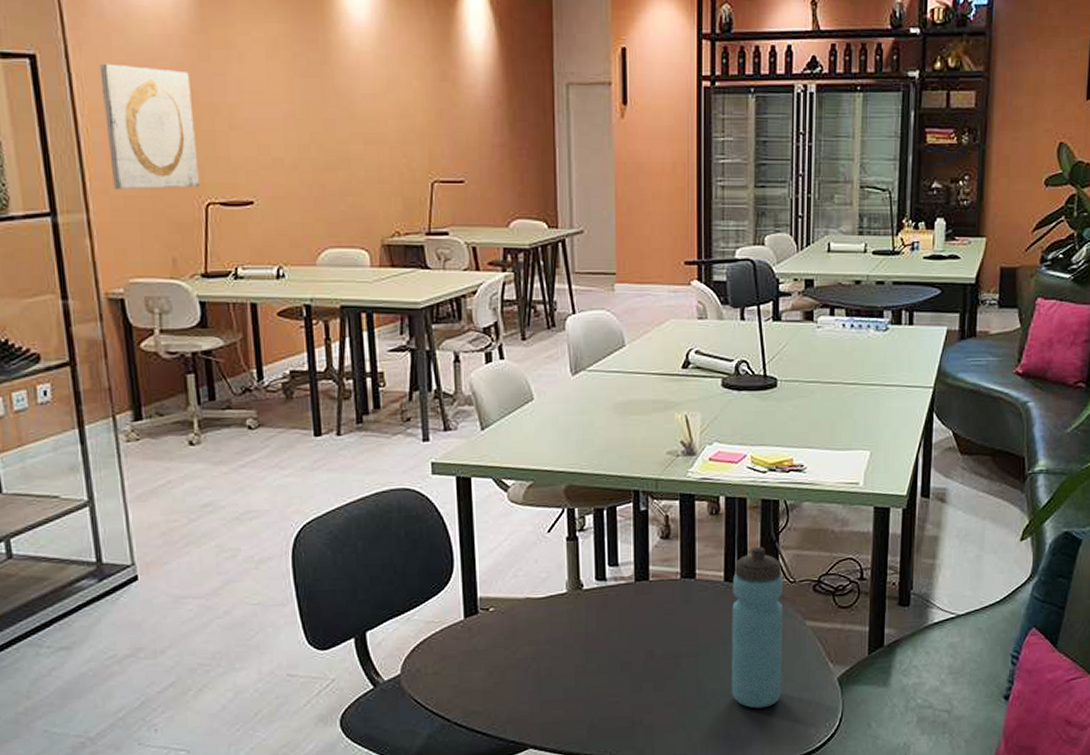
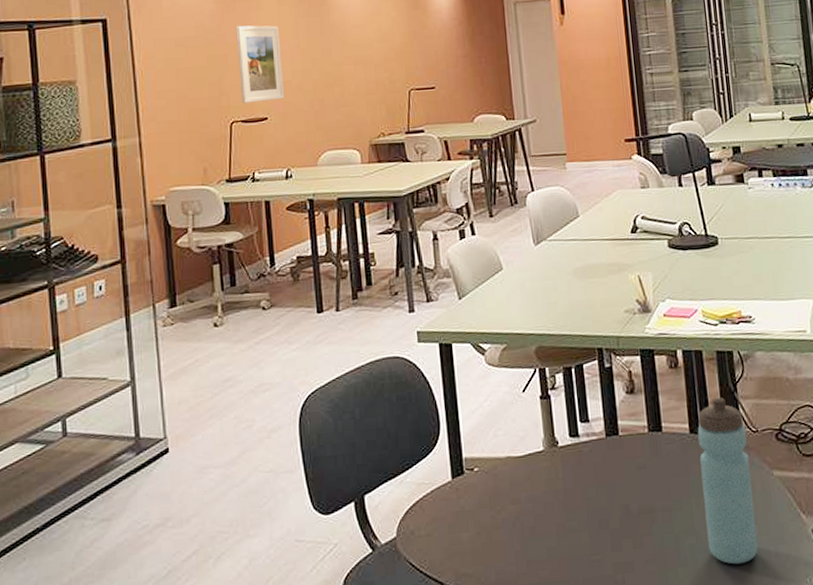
wall art: present [99,63,200,190] -> none [153,20,226,117]
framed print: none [211,81,276,181] -> present [235,25,285,103]

